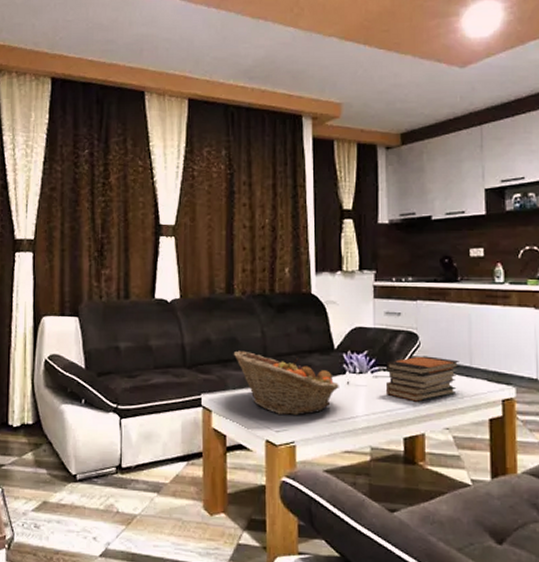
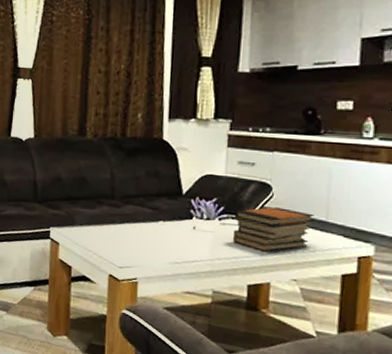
fruit basket: present [233,350,339,416] -> none [82,190,185,255]

